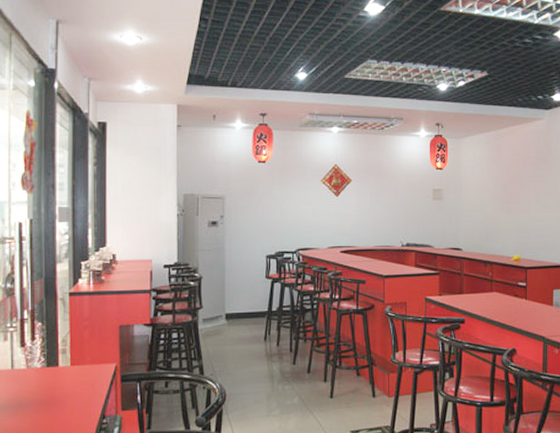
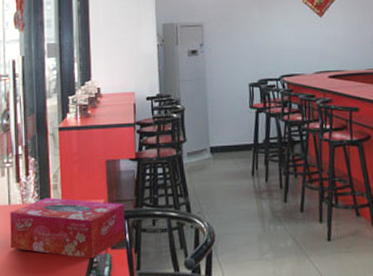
tissue box: none [13,362,137,420] -> present [10,198,125,259]

